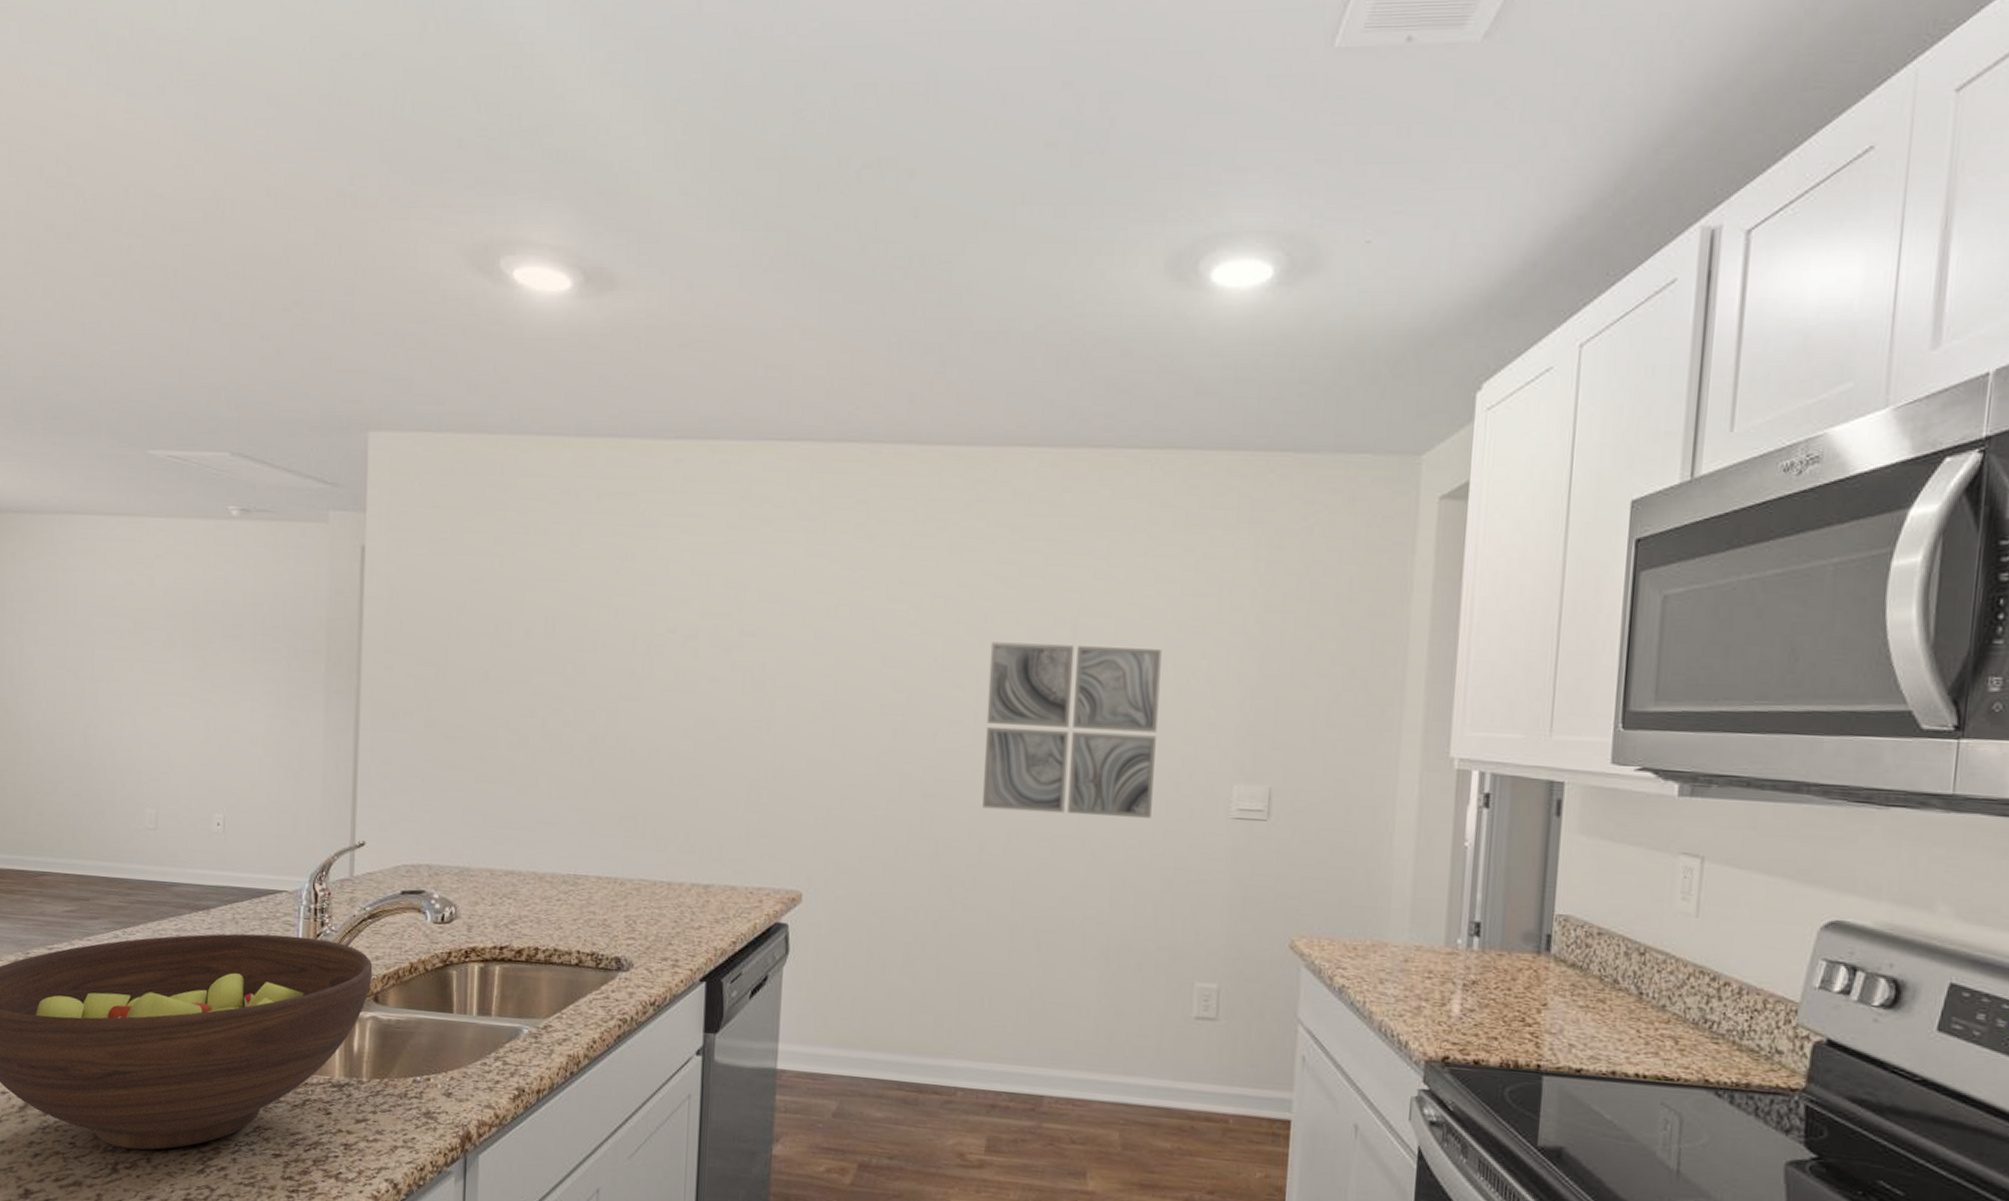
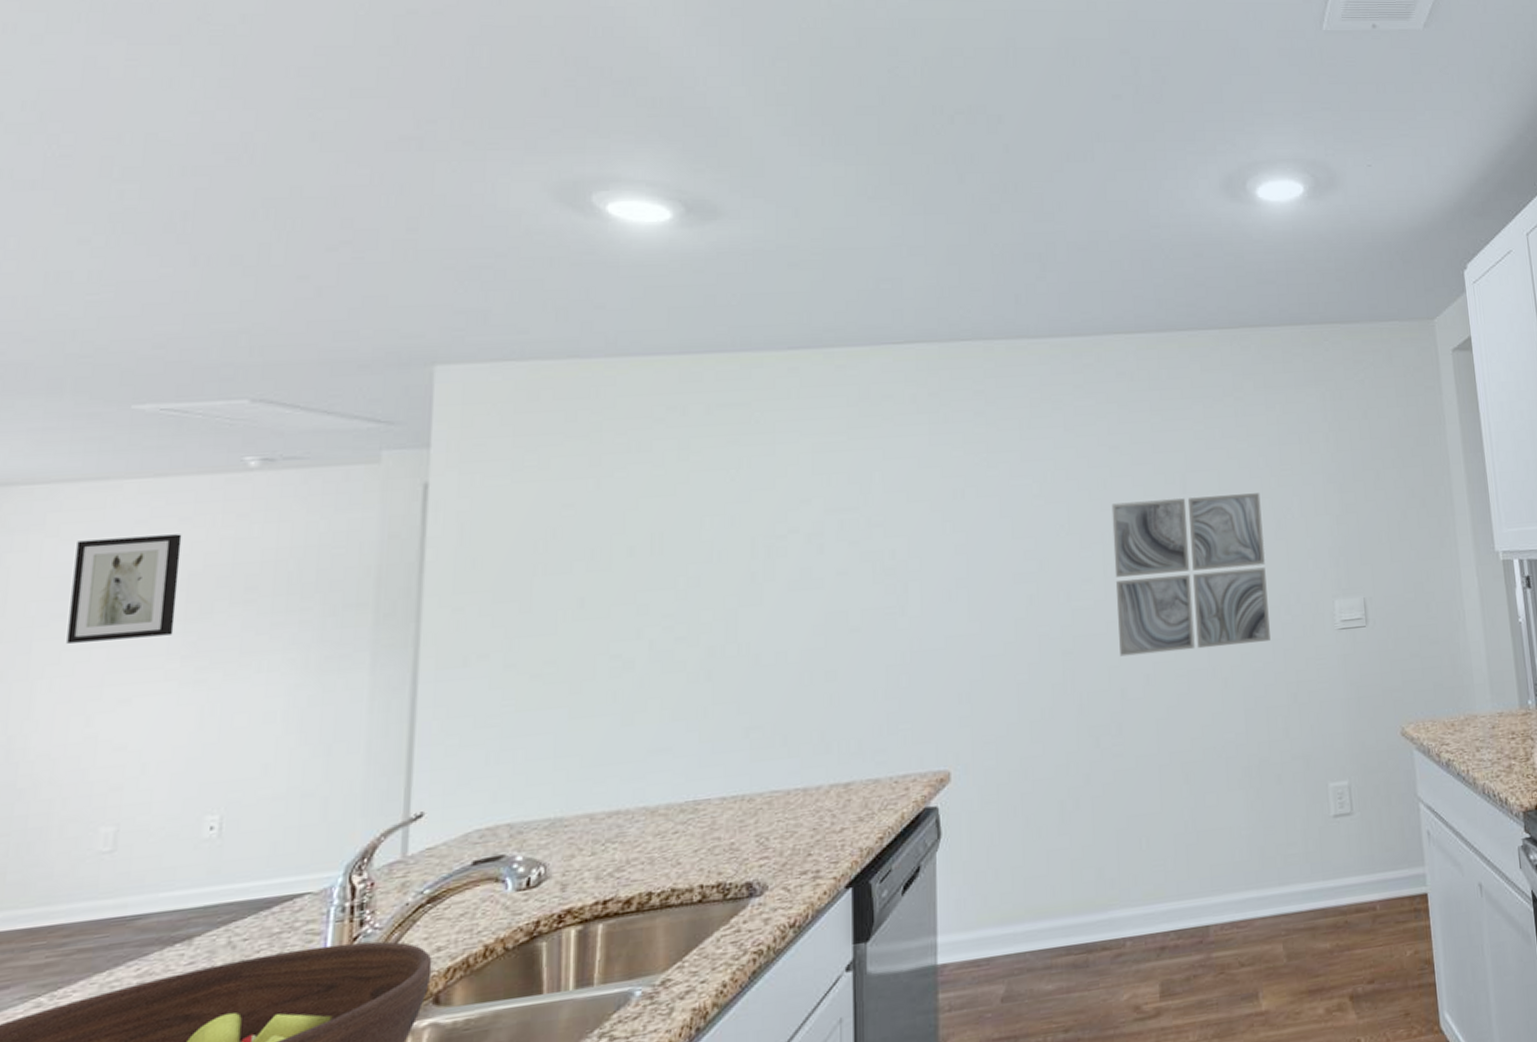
wall art: none [116,567,188,658] -> present [66,534,182,644]

